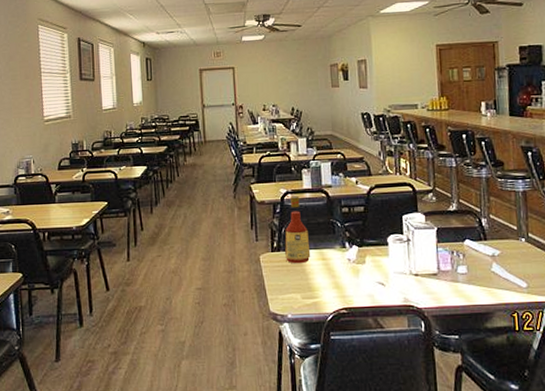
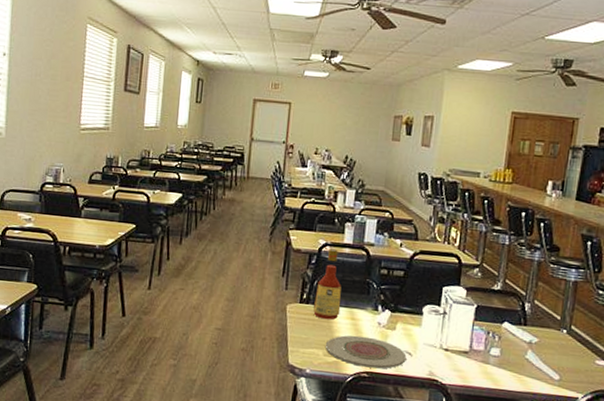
plate: none [301,274,380,304] -> present [325,335,407,369]

